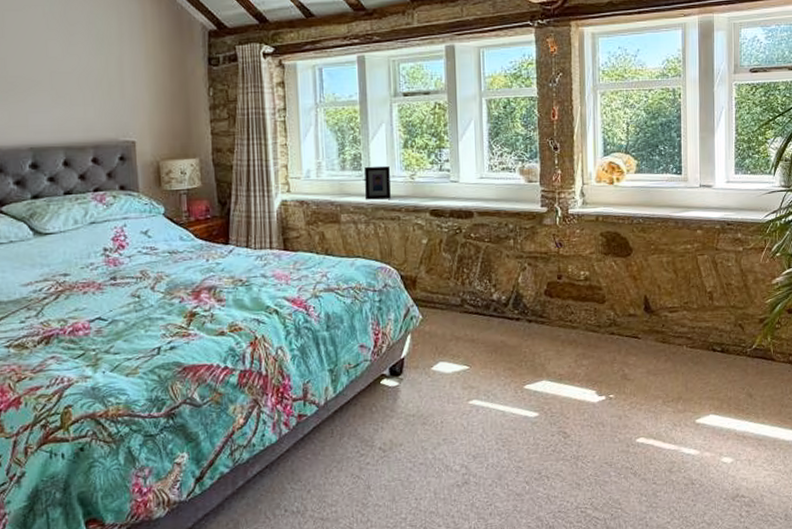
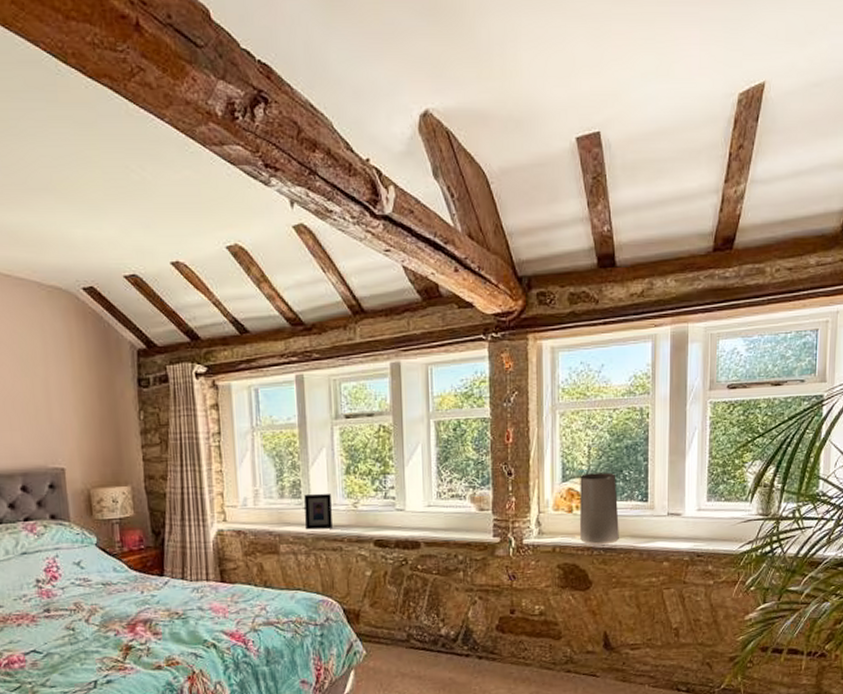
vase: none [620,147,656,215] -> present [579,472,619,545]

